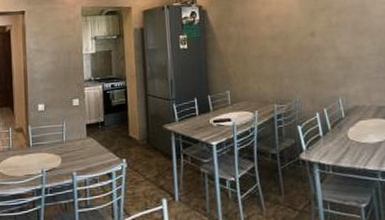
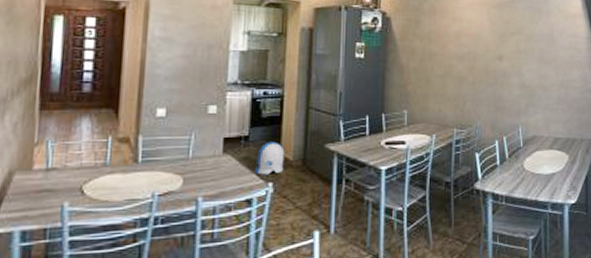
sun visor: none [111,125,134,153] -> present [255,141,285,175]

